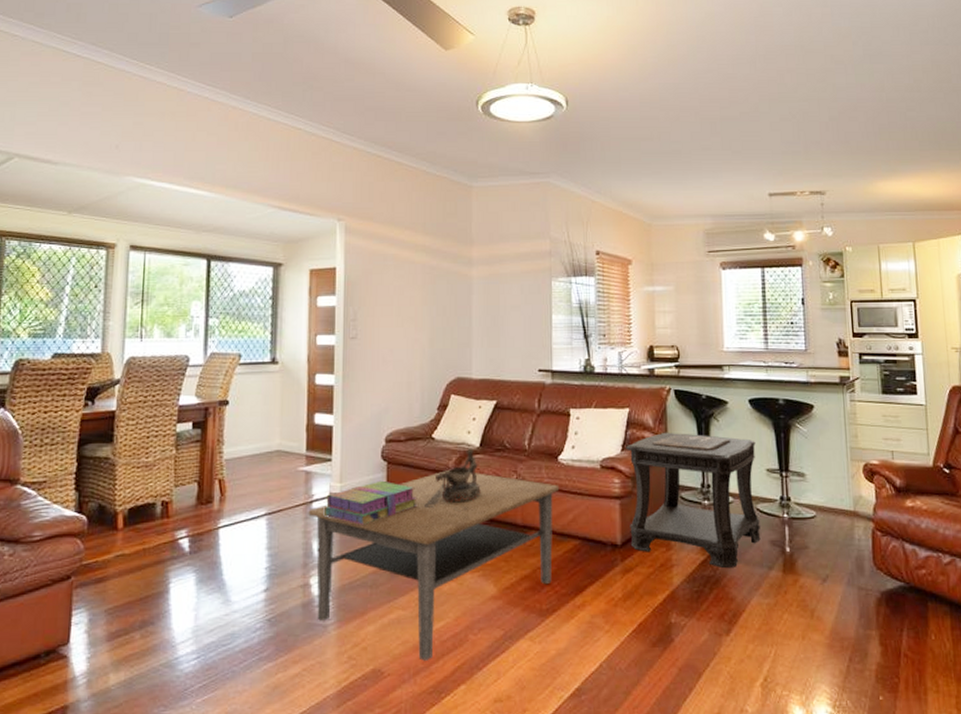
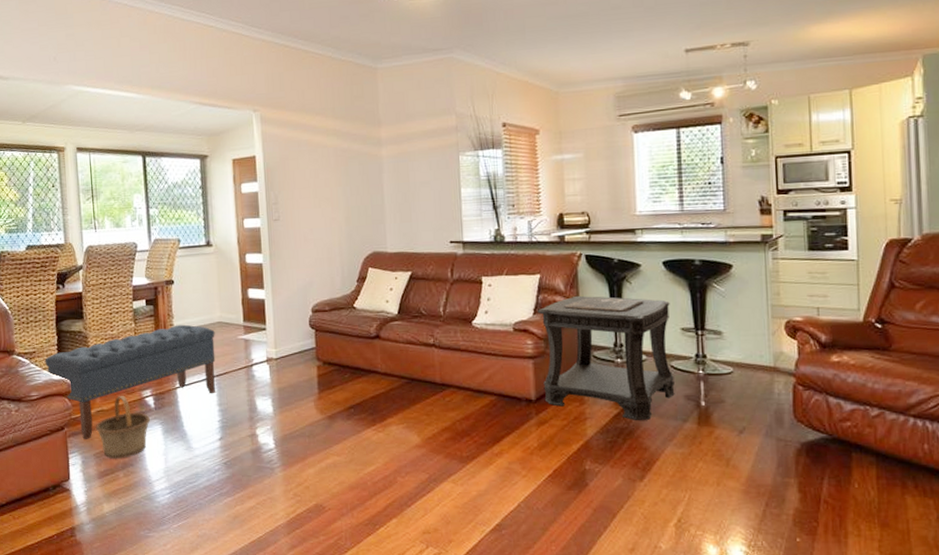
bench: none [57,452,272,591] -> present [45,324,216,439]
basket: none [112,537,182,616] -> present [96,396,150,459]
coffee table: present [308,470,560,661] -> none [249,336,475,498]
stack of books: present [323,480,418,525] -> none [262,346,345,384]
decorative bowl: present [436,448,481,503] -> none [359,315,401,365]

